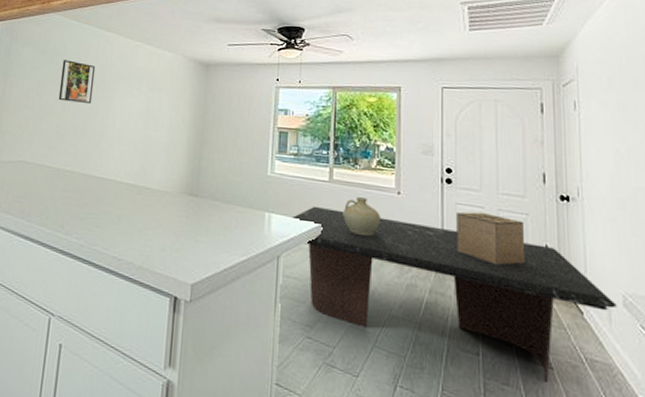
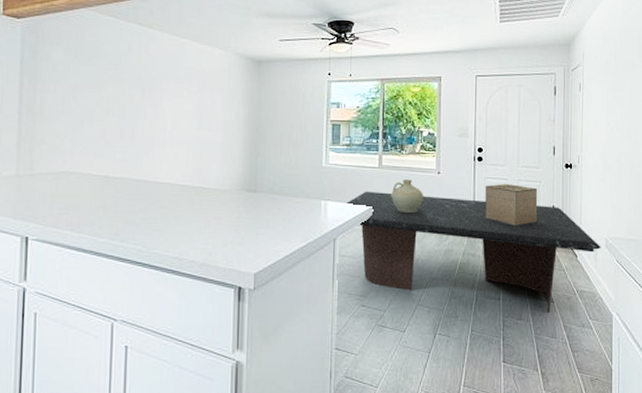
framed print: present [58,60,96,103] -> none [99,60,139,106]

